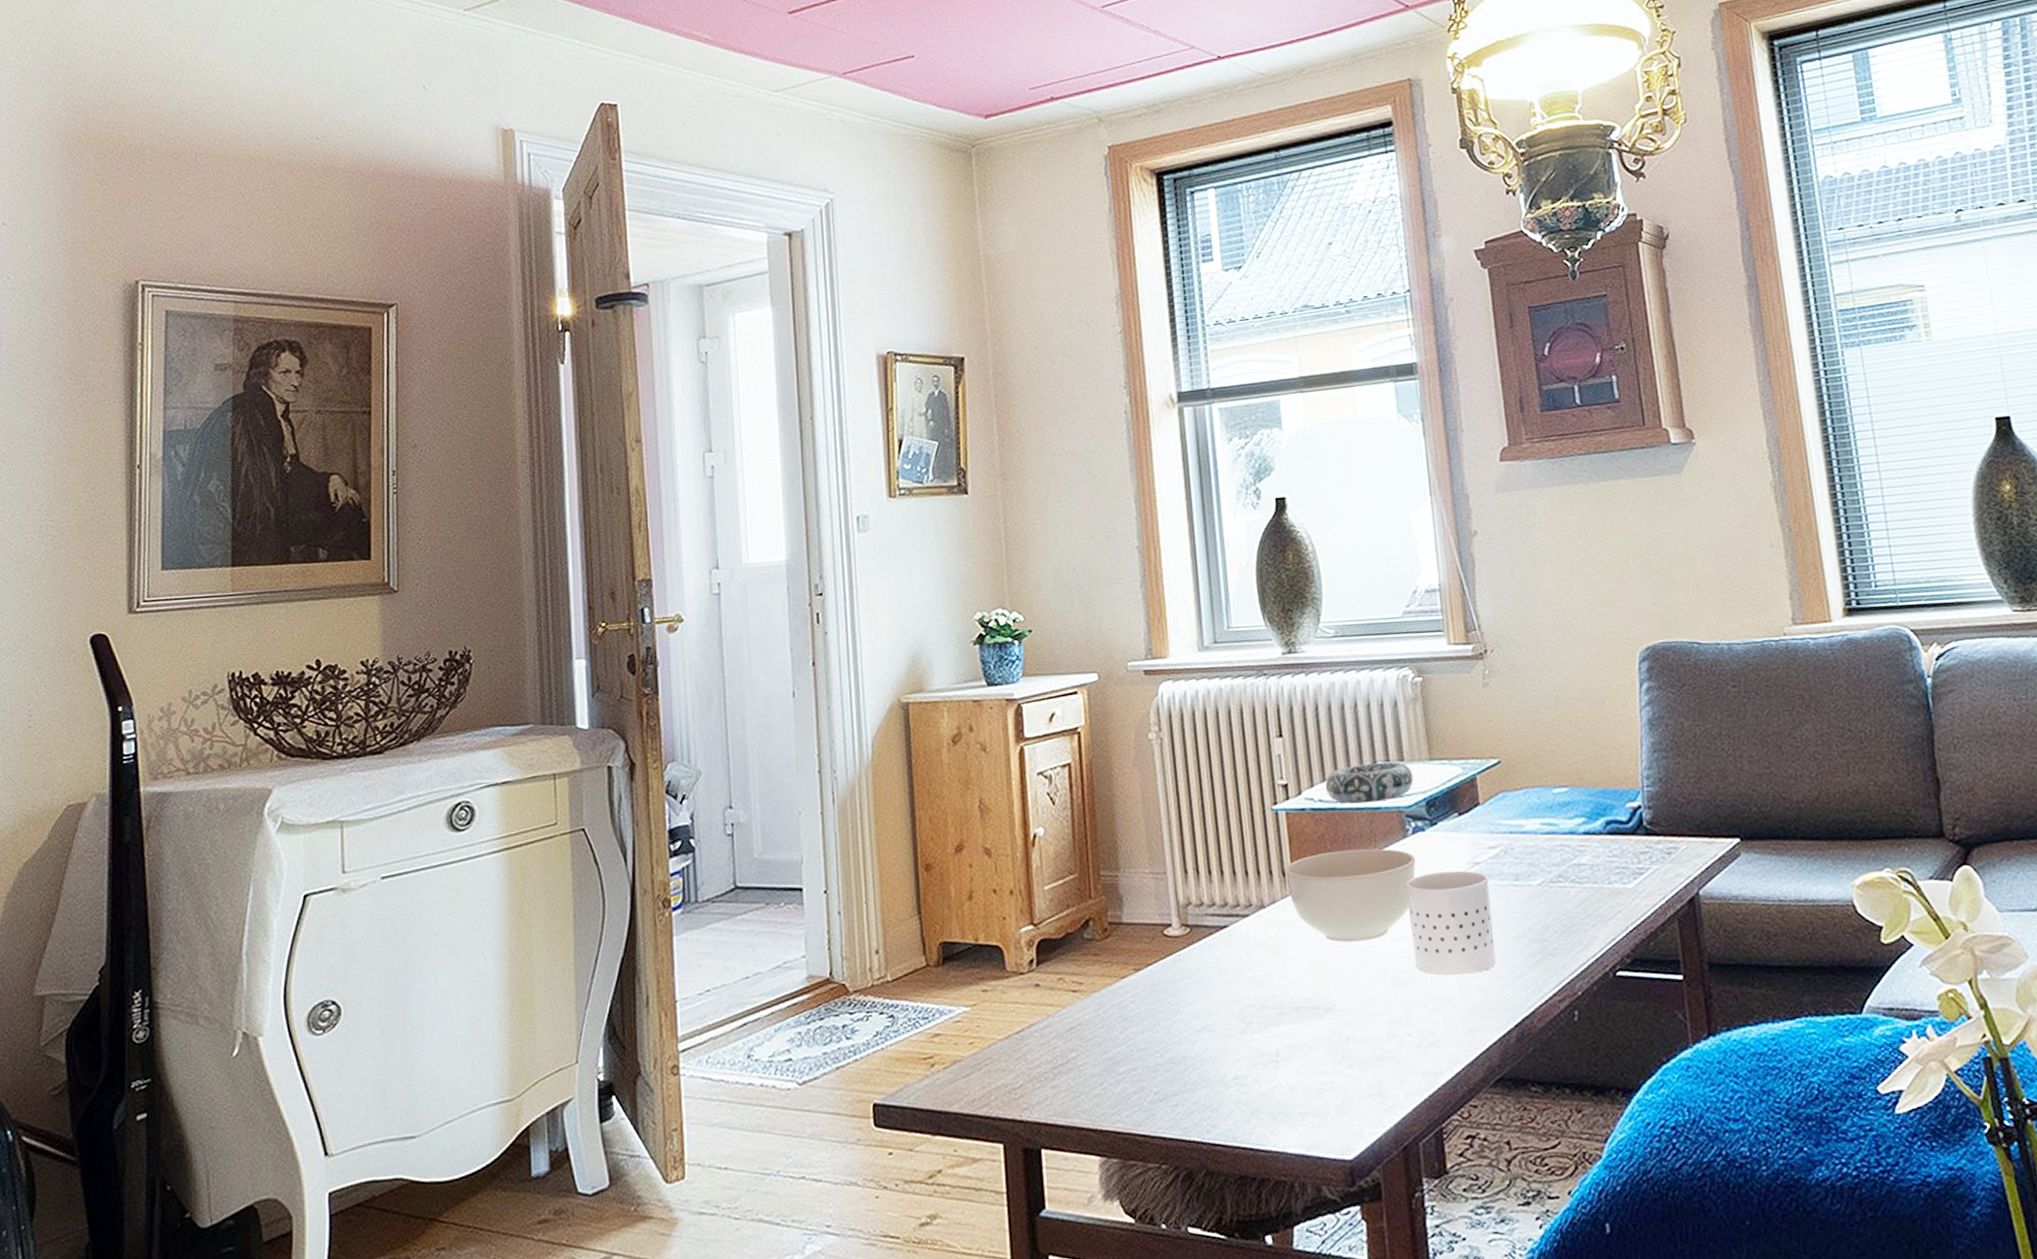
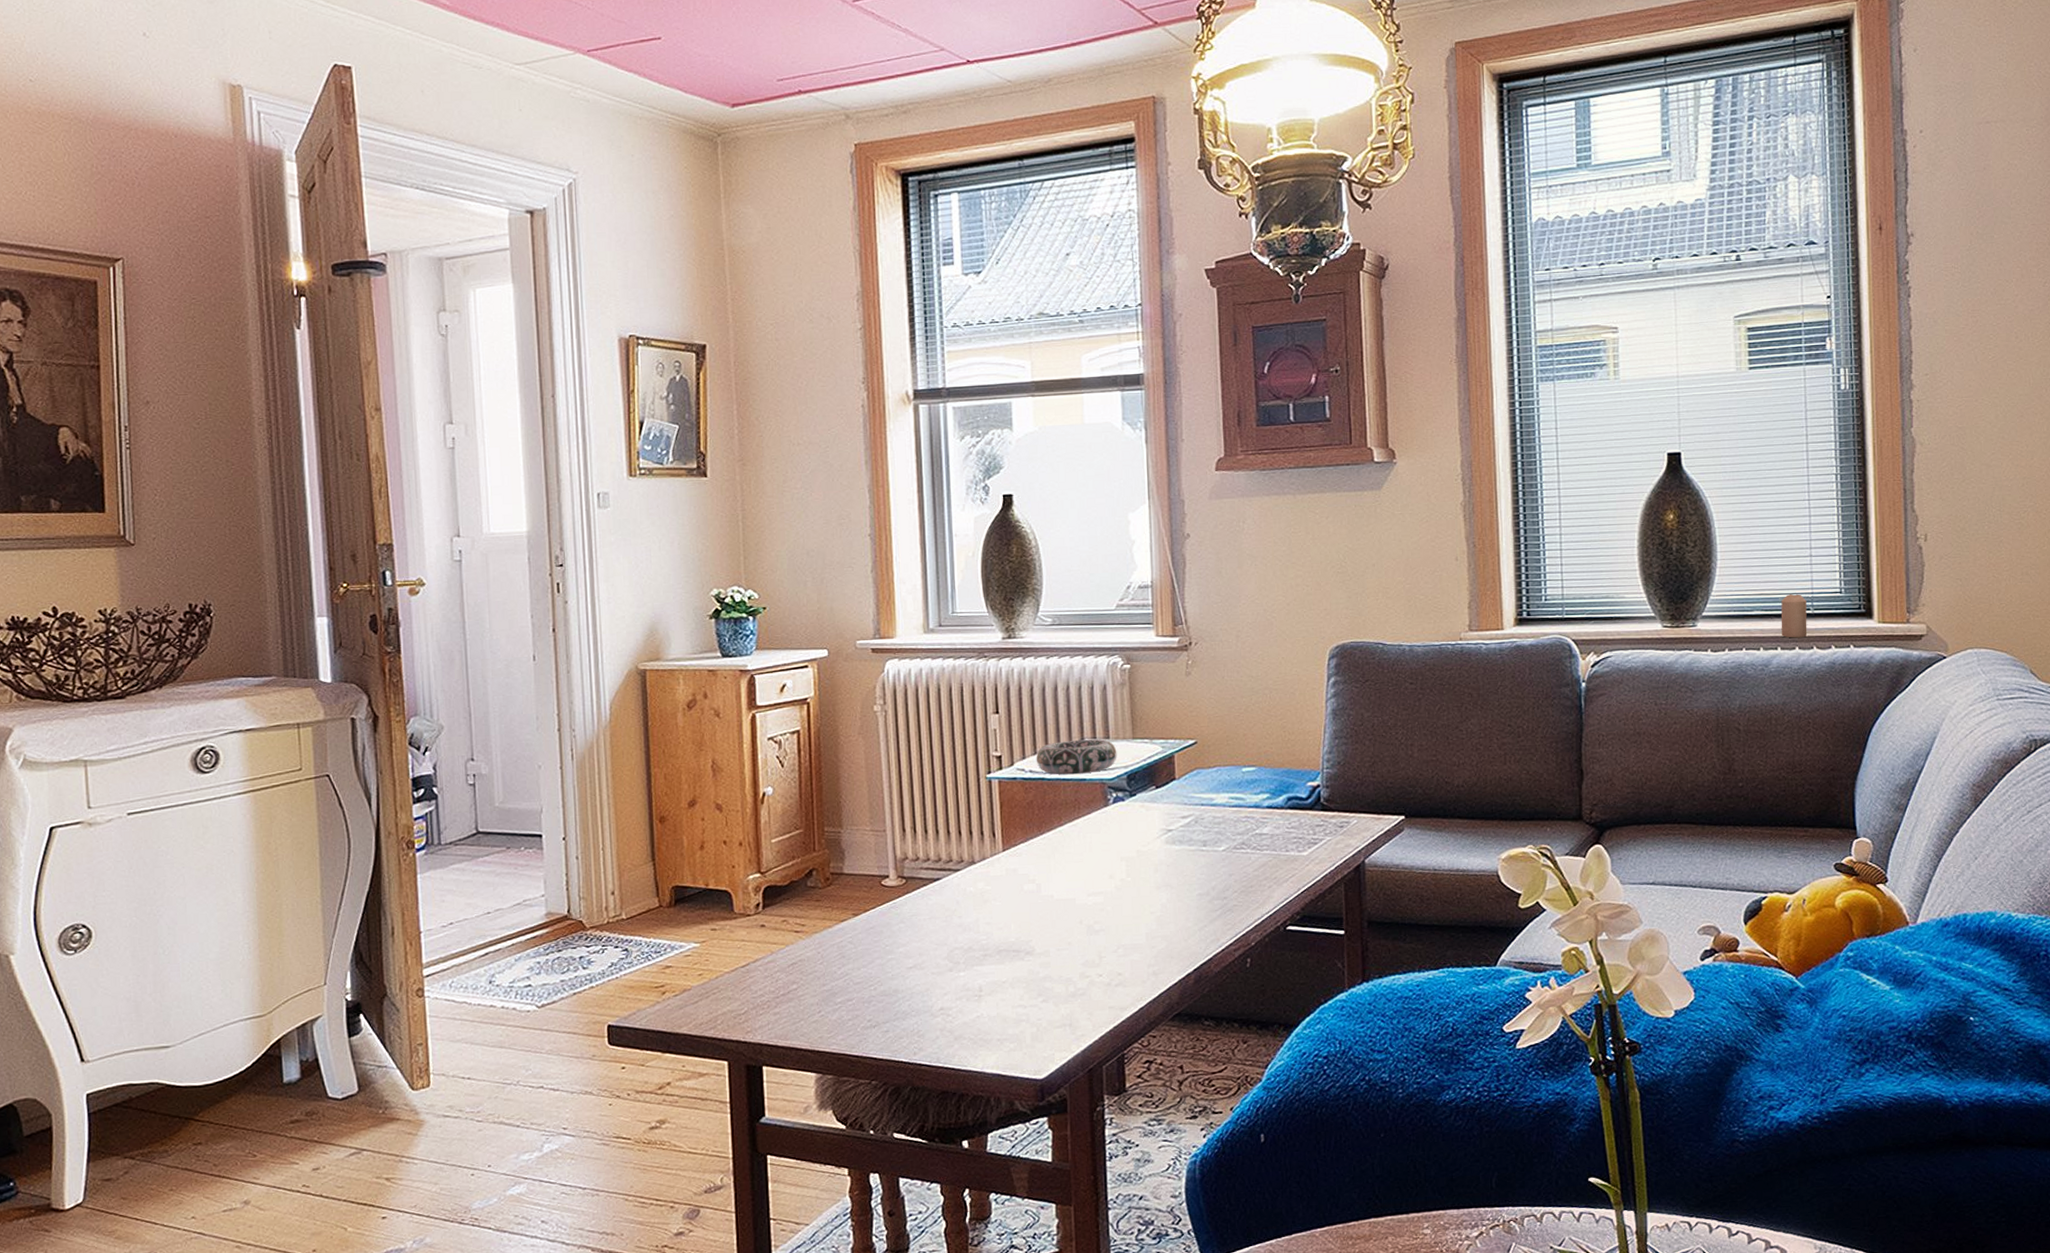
bowl: present [1284,848,1416,943] -> none [994,814,1115,896]
mug: present [1406,870,1496,977] -> none [1105,836,1182,927]

